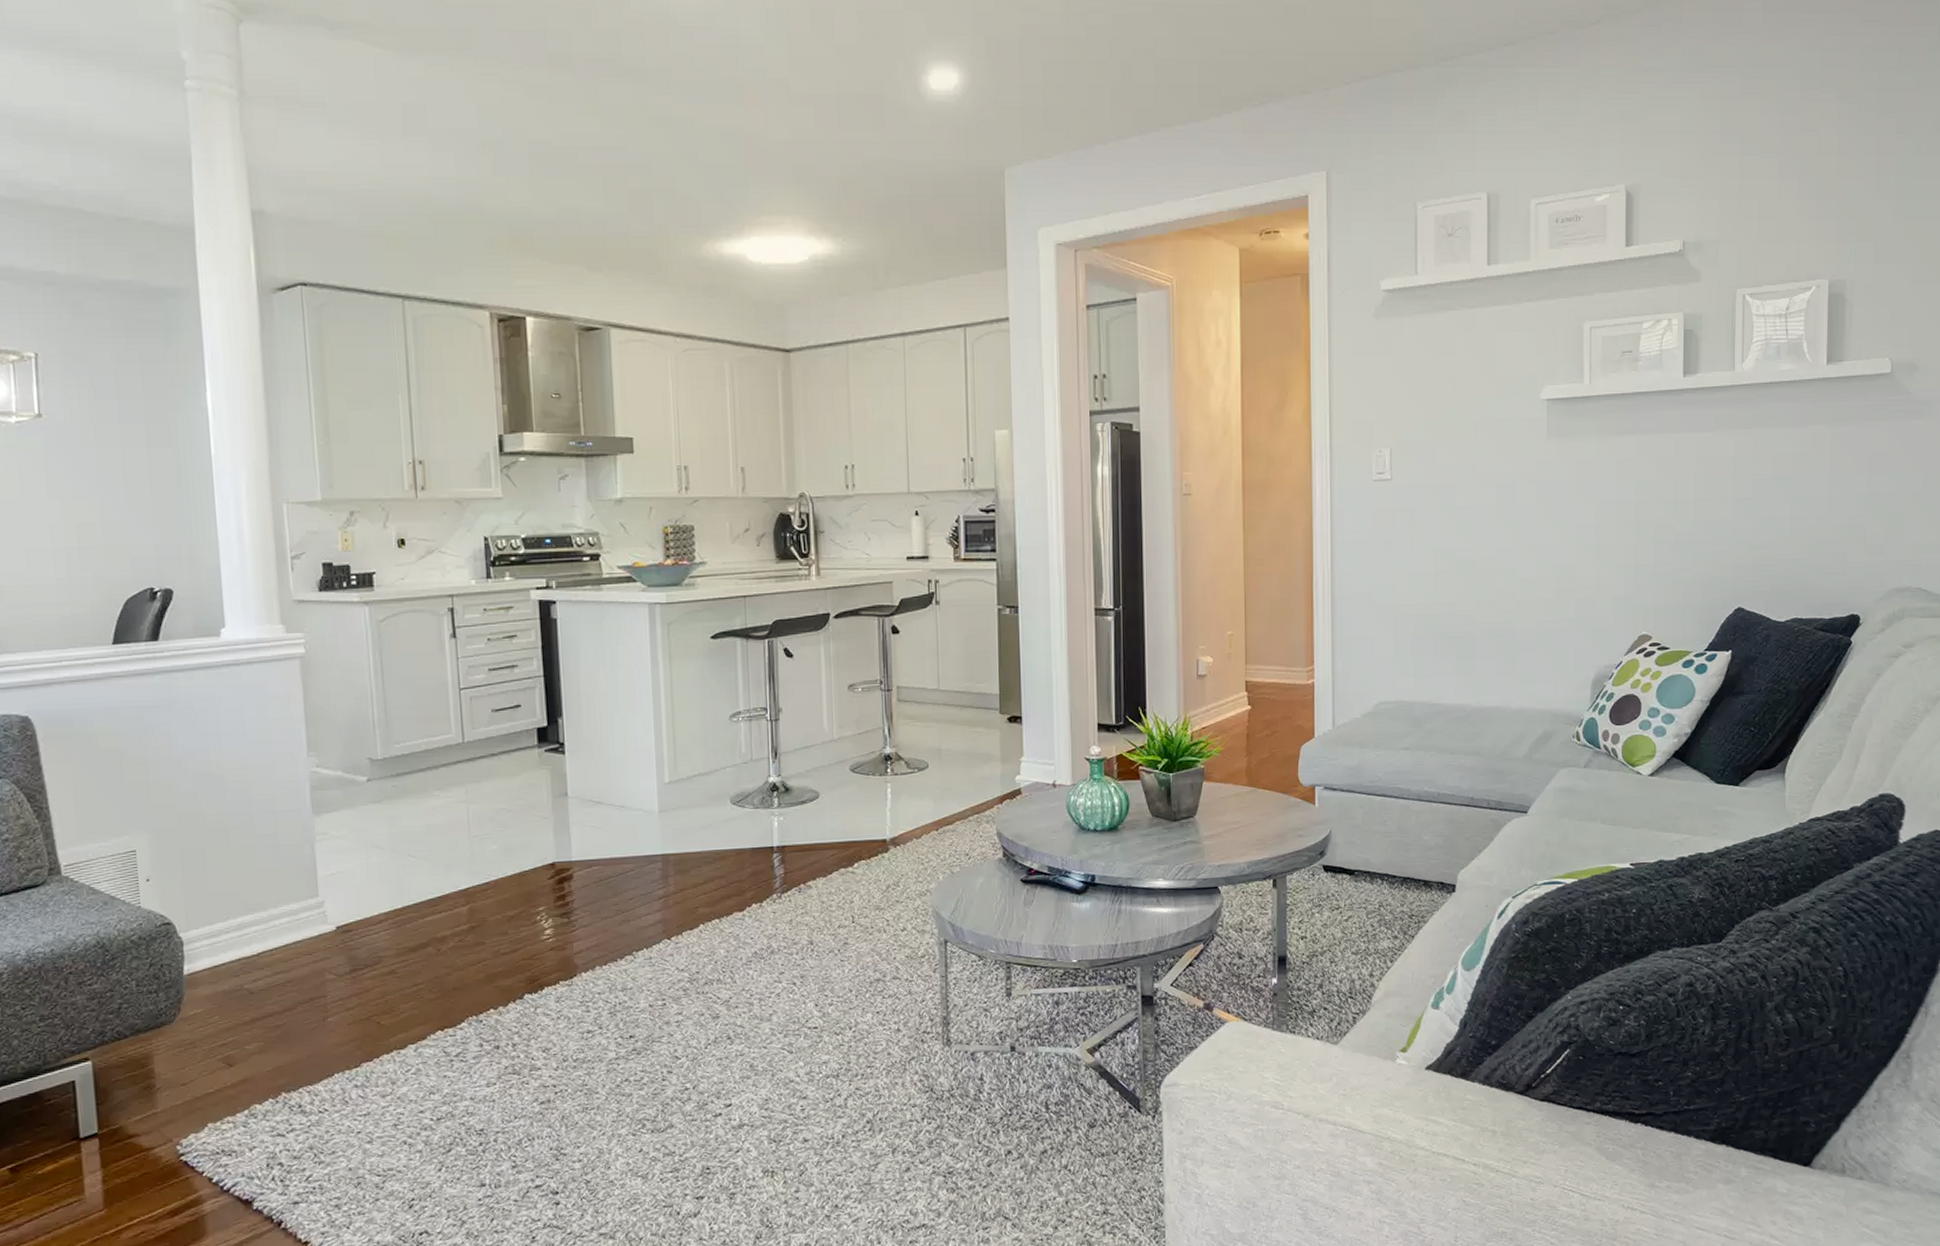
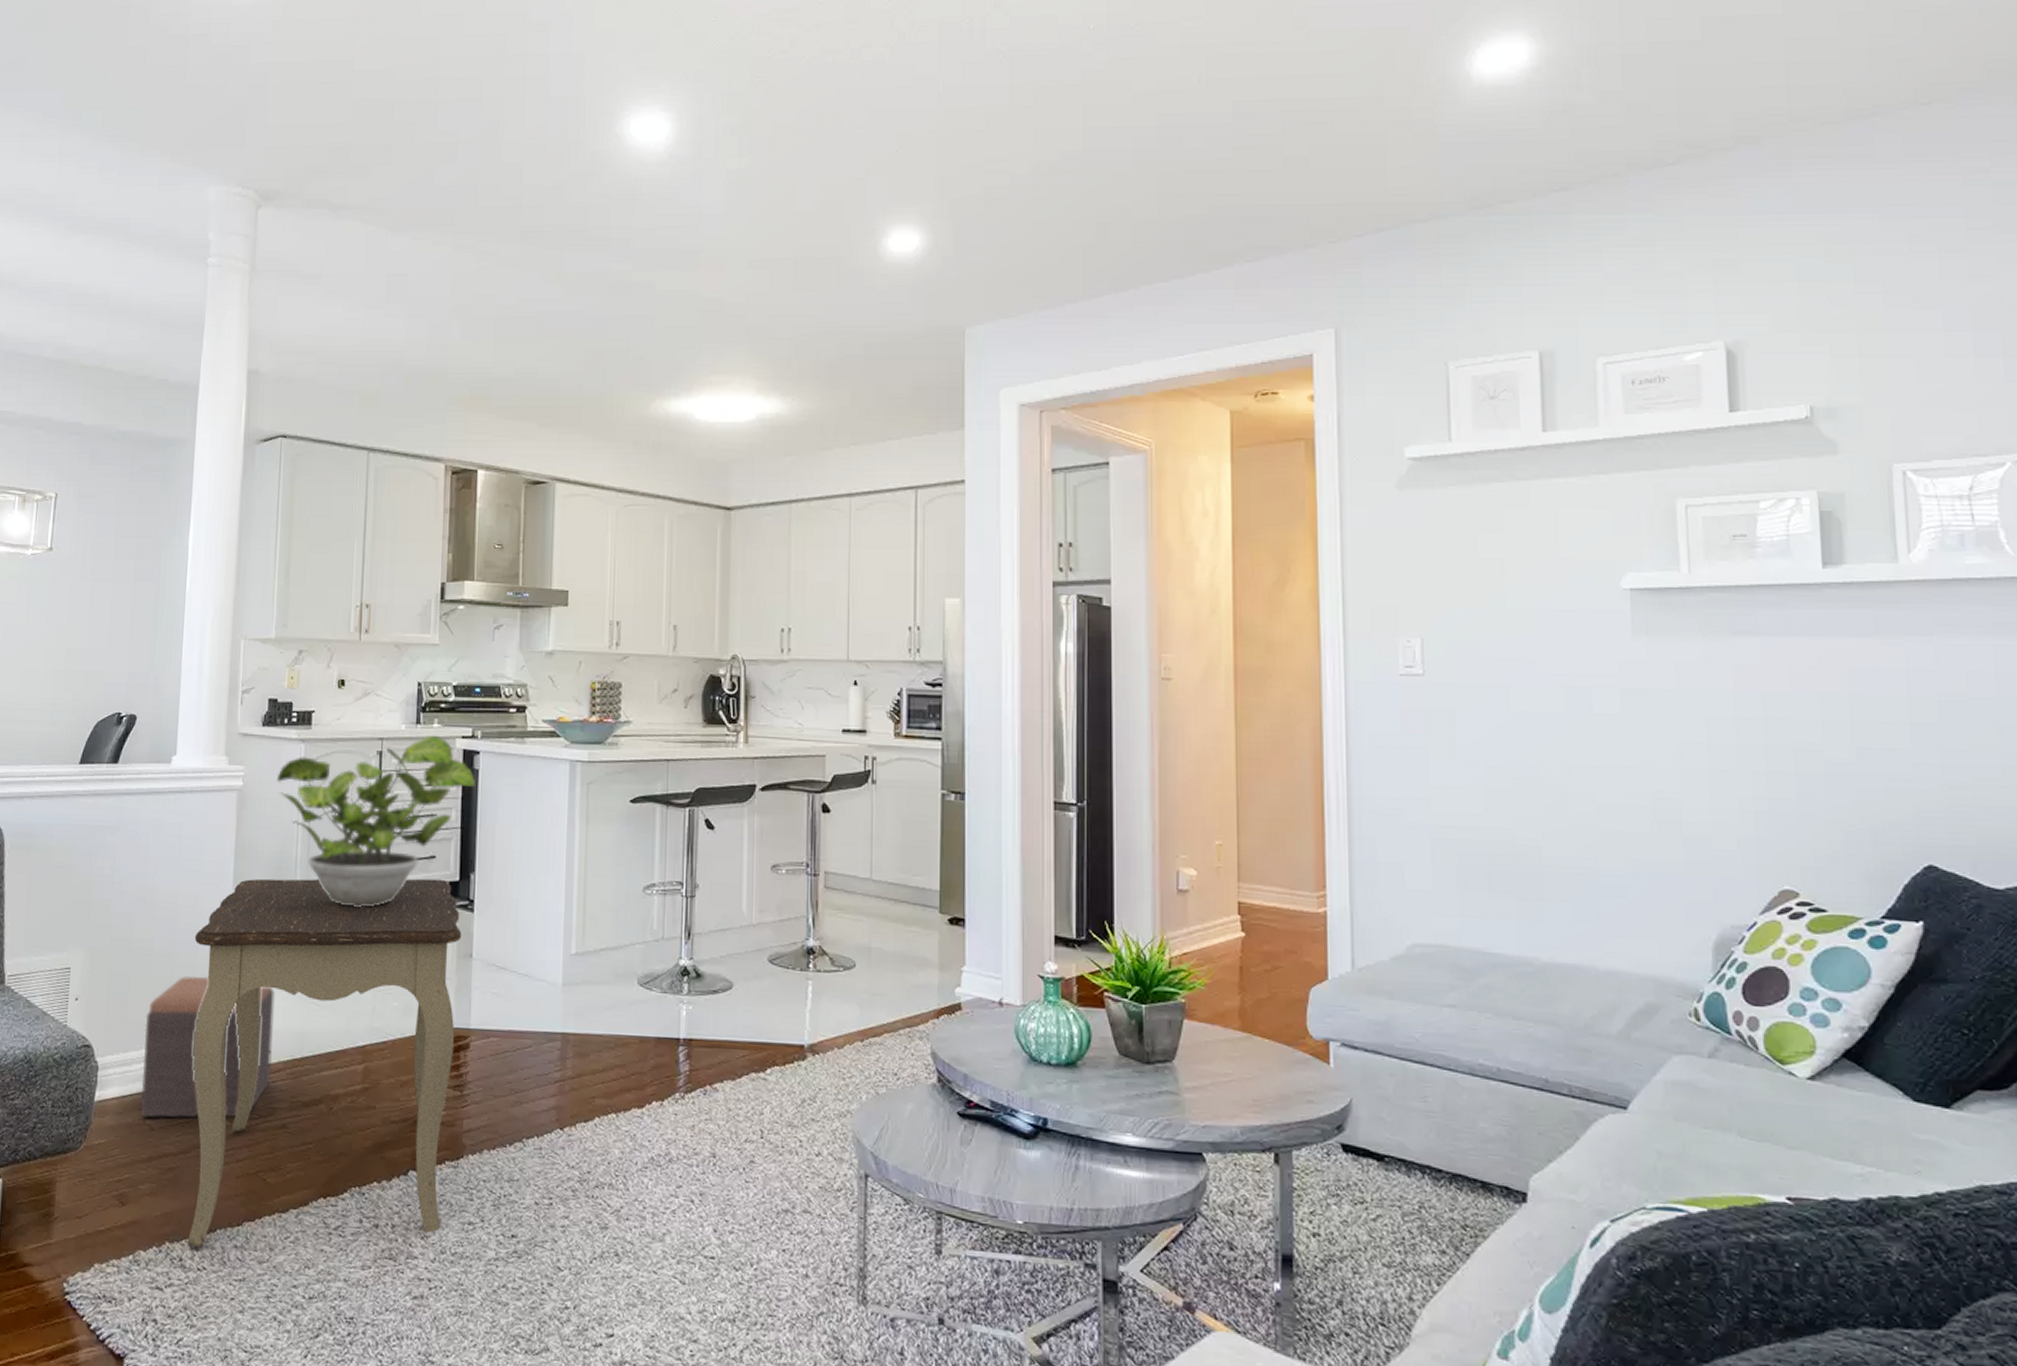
footstool: none [228,842,373,983] -> present [140,975,275,1119]
side table: none [271,726,561,1093] -> present [188,878,462,1247]
potted plant: none [341,588,556,761] -> present [276,735,476,907]

